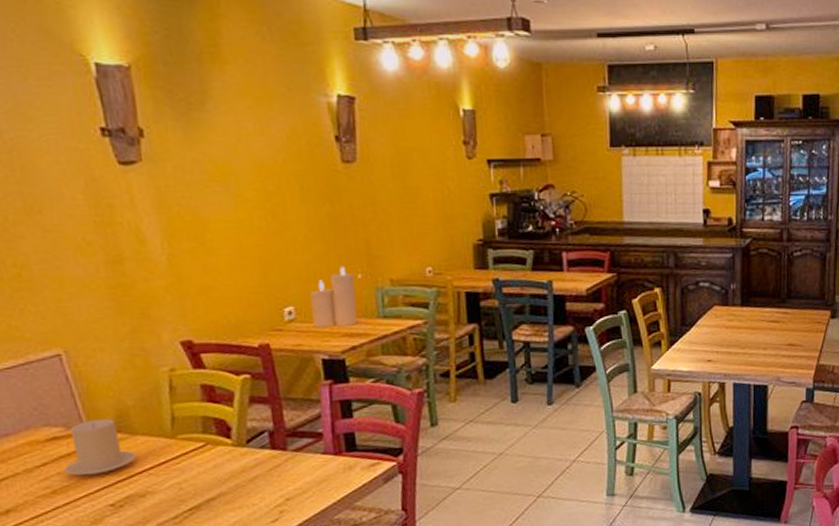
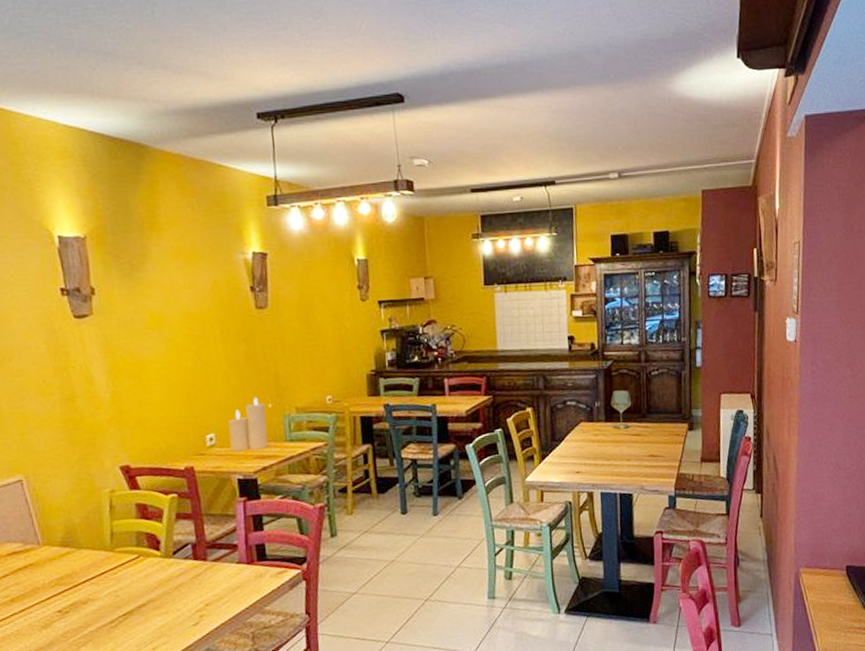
candle: present [63,418,136,476] -> none [21,534,80,586]
wine glass: none [748,272,771,315] -> present [610,390,632,429]

